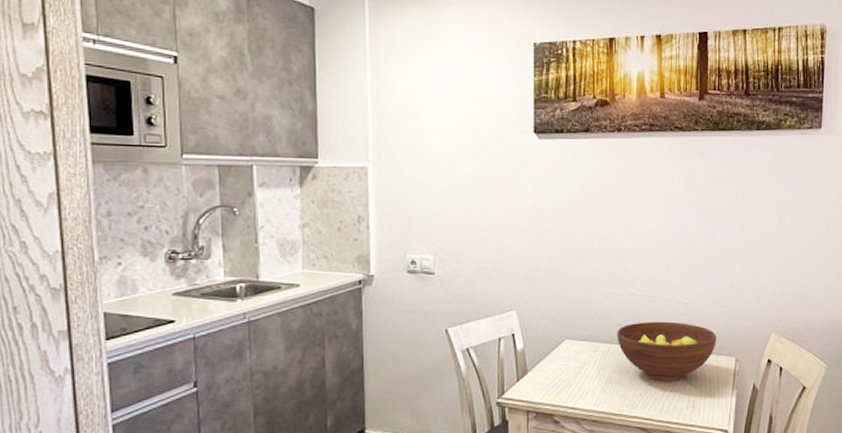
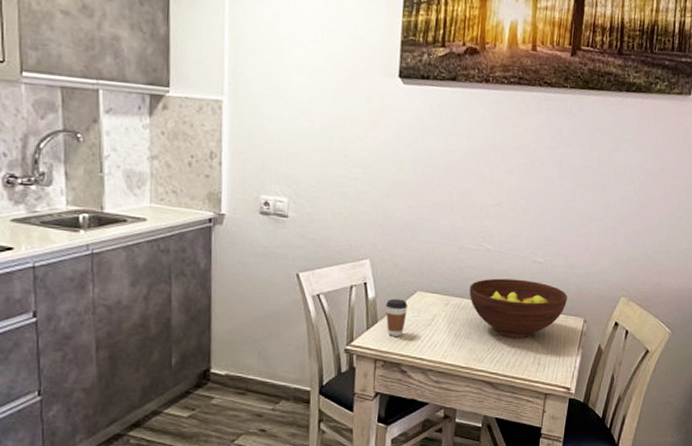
coffee cup: none [535,348,556,386] -> present [385,298,407,336]

